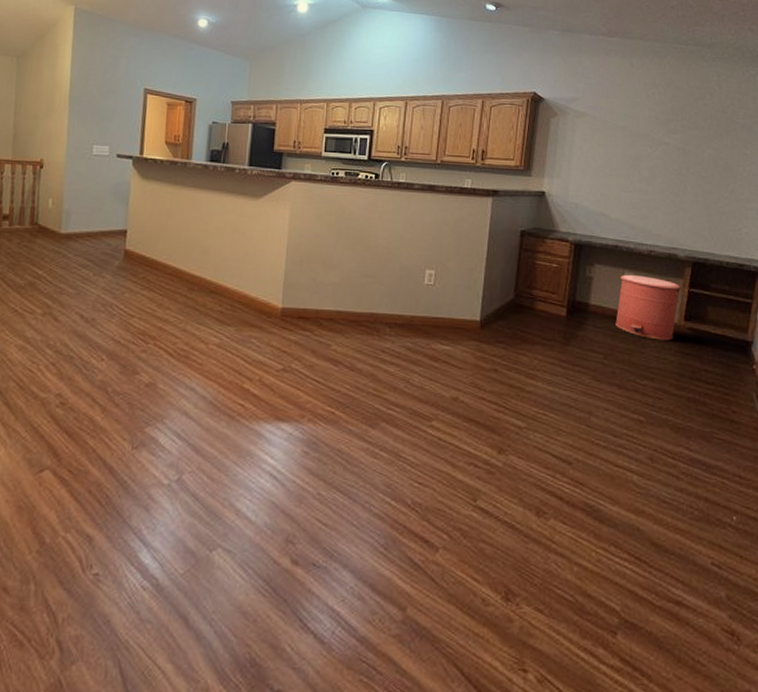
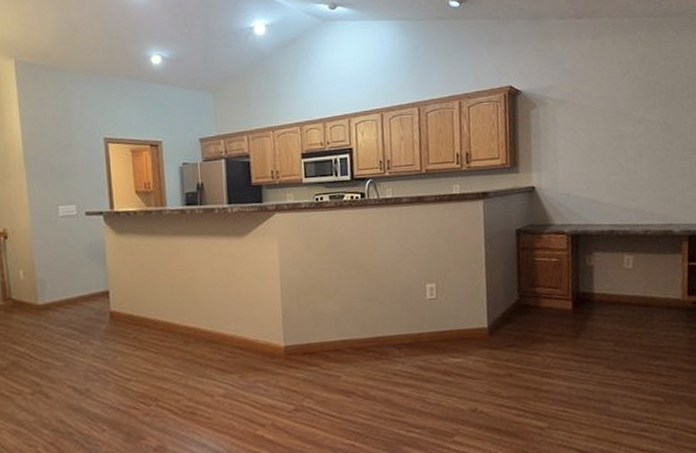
trash can: present [615,274,681,341] -> none [620,256,681,319]

